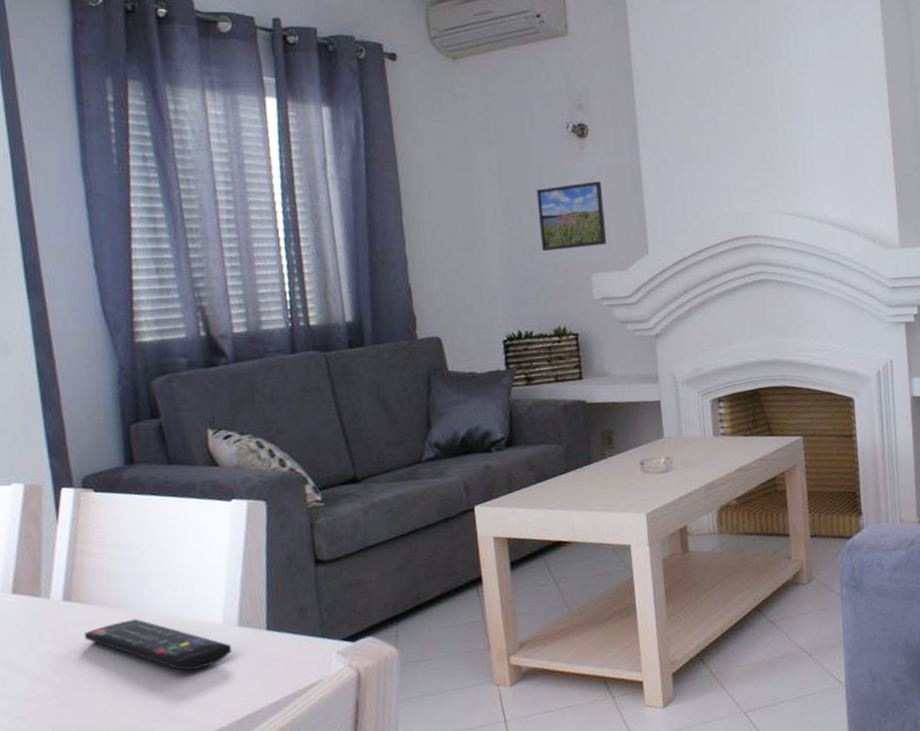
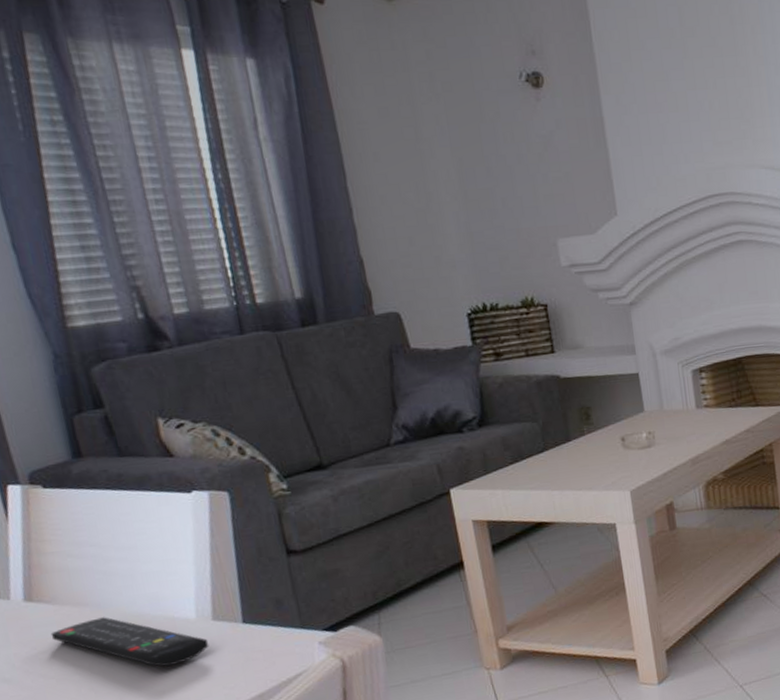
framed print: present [536,181,607,252] -> none [491,136,572,216]

